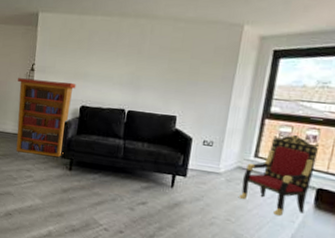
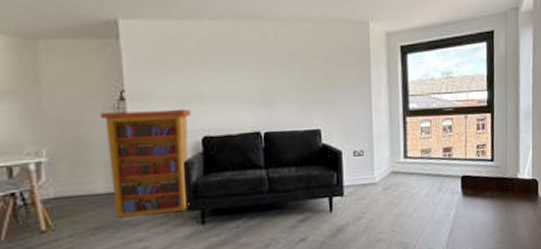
armchair: present [239,134,320,216] -> none [398,127,456,213]

